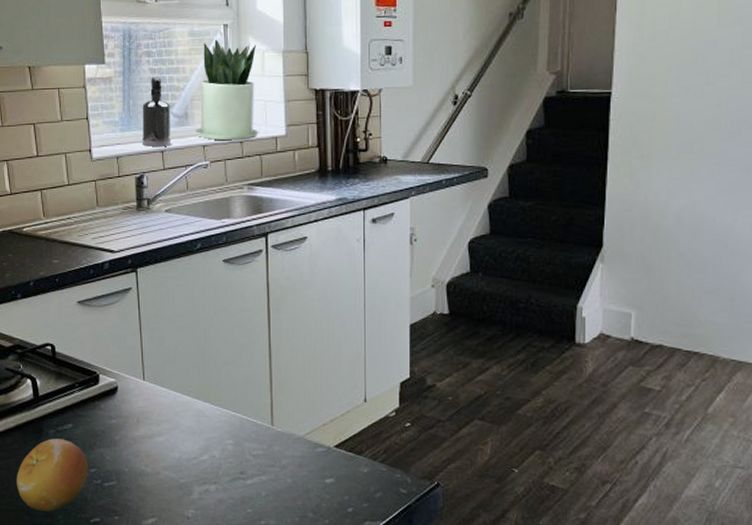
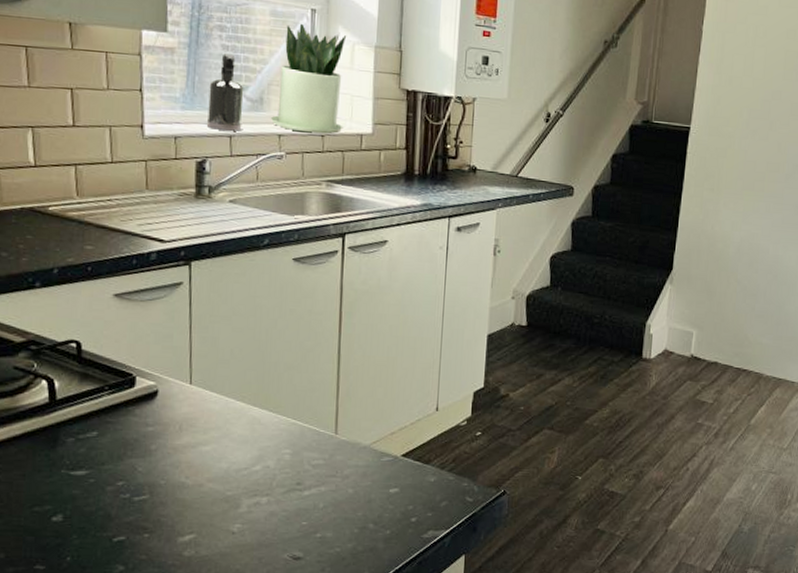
fruit: present [16,438,88,512] -> none [18,448,114,531]

